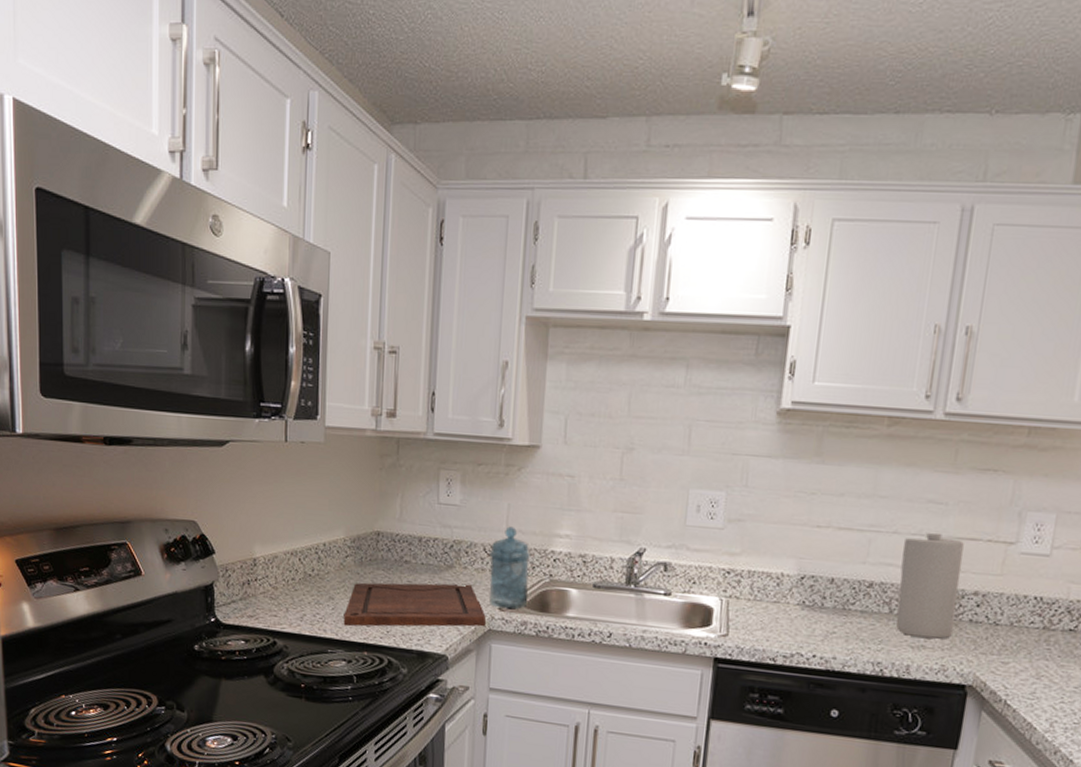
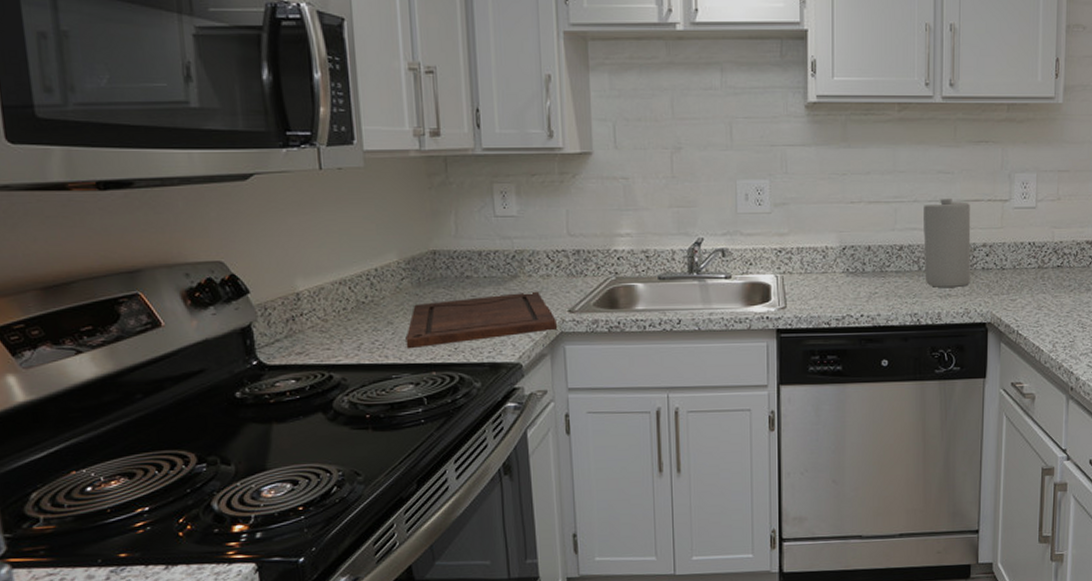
canister: present [489,526,532,610] -> none [553,231,597,311]

